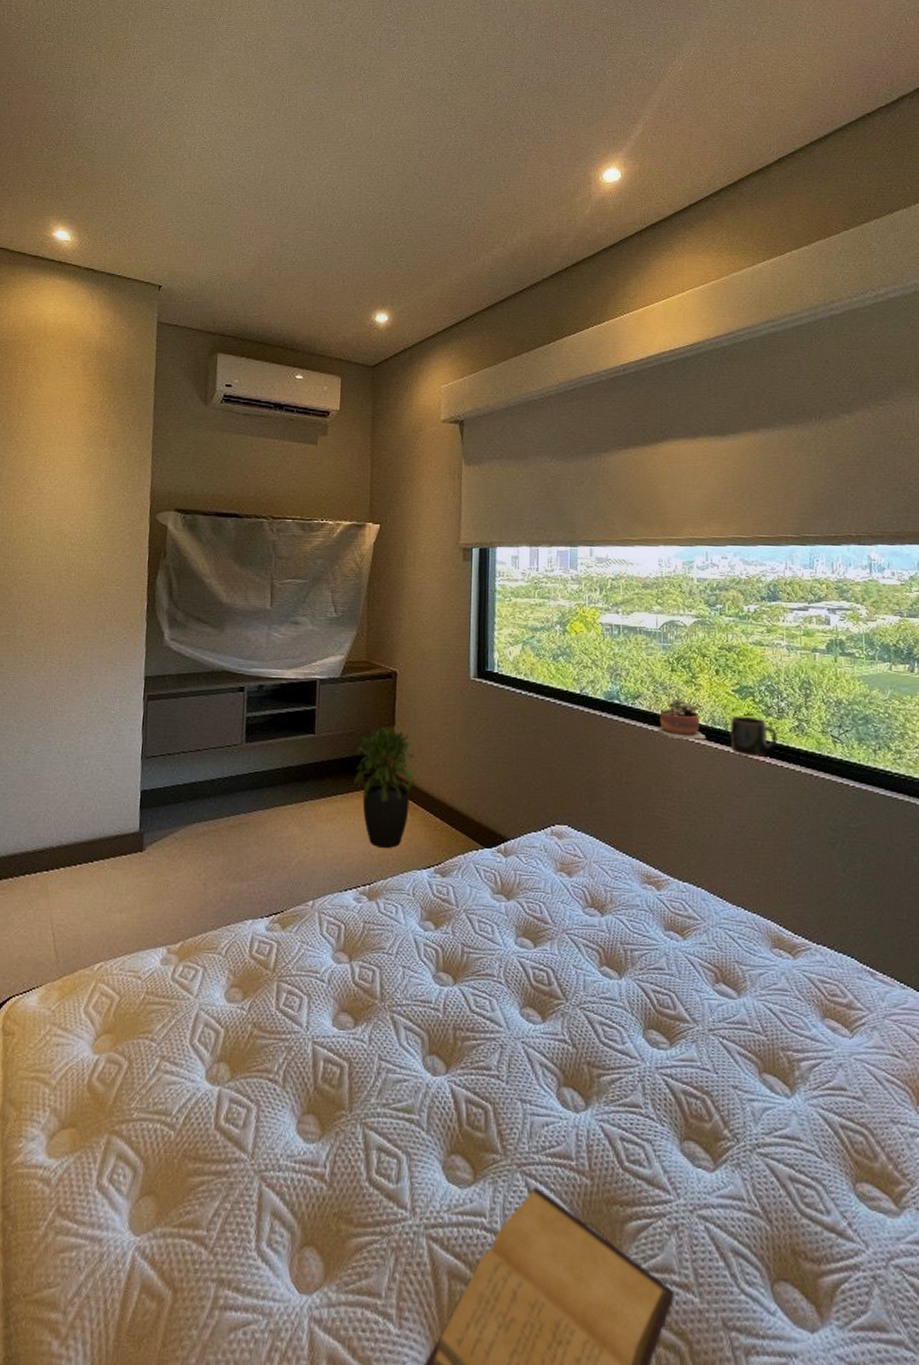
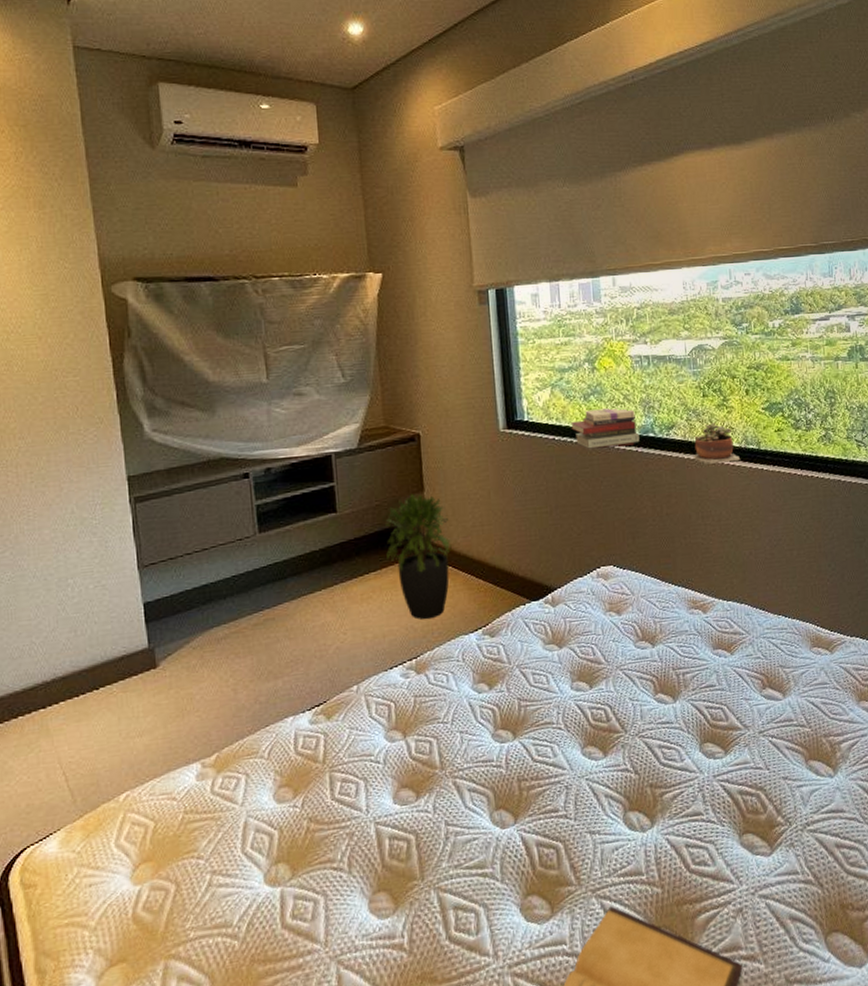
books: none [538,670,604,709] -> present [571,407,640,449]
mug: present [729,715,777,758] -> none [761,432,807,472]

